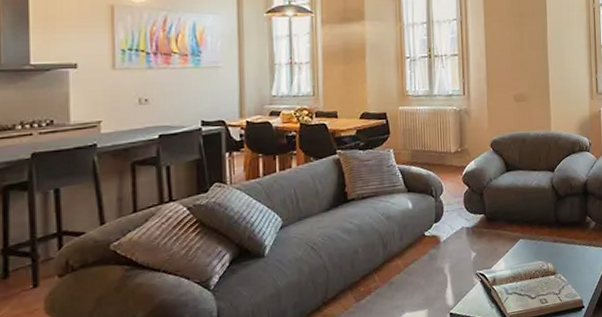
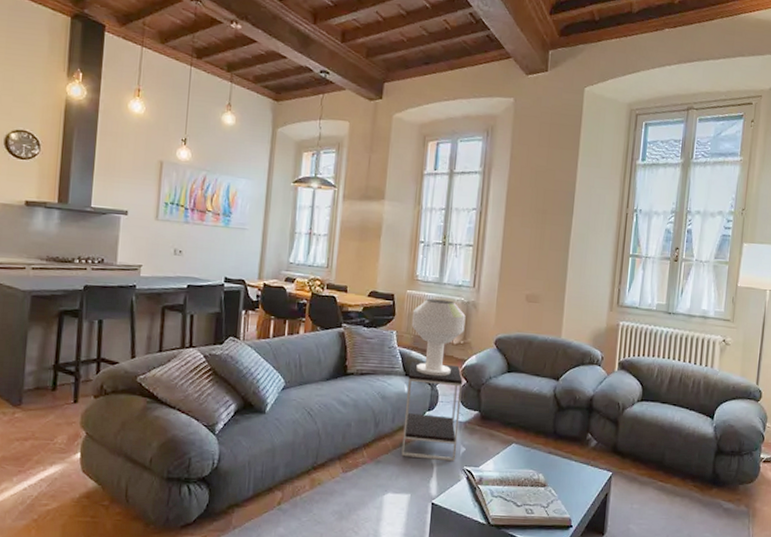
table lamp: none [407,111,460,188] -> present [411,298,466,377]
side table: none [410,173,468,273] -> present [401,360,463,461]

